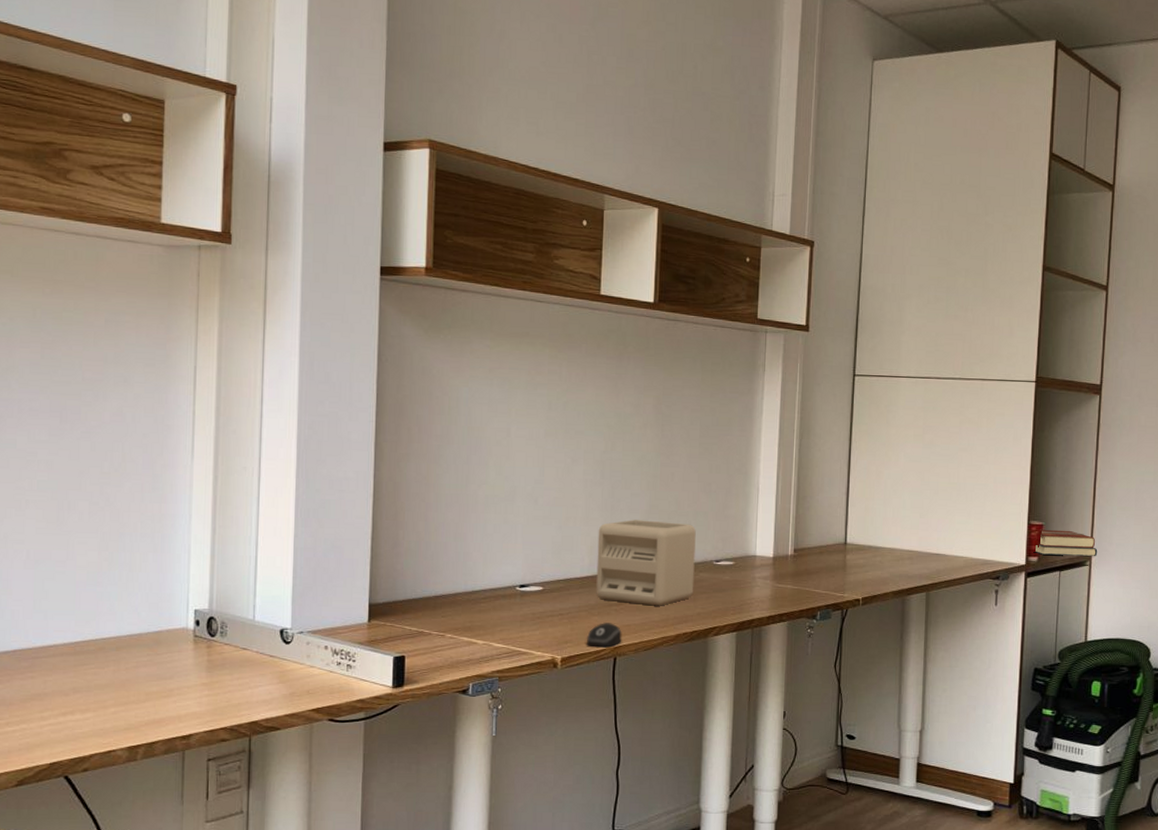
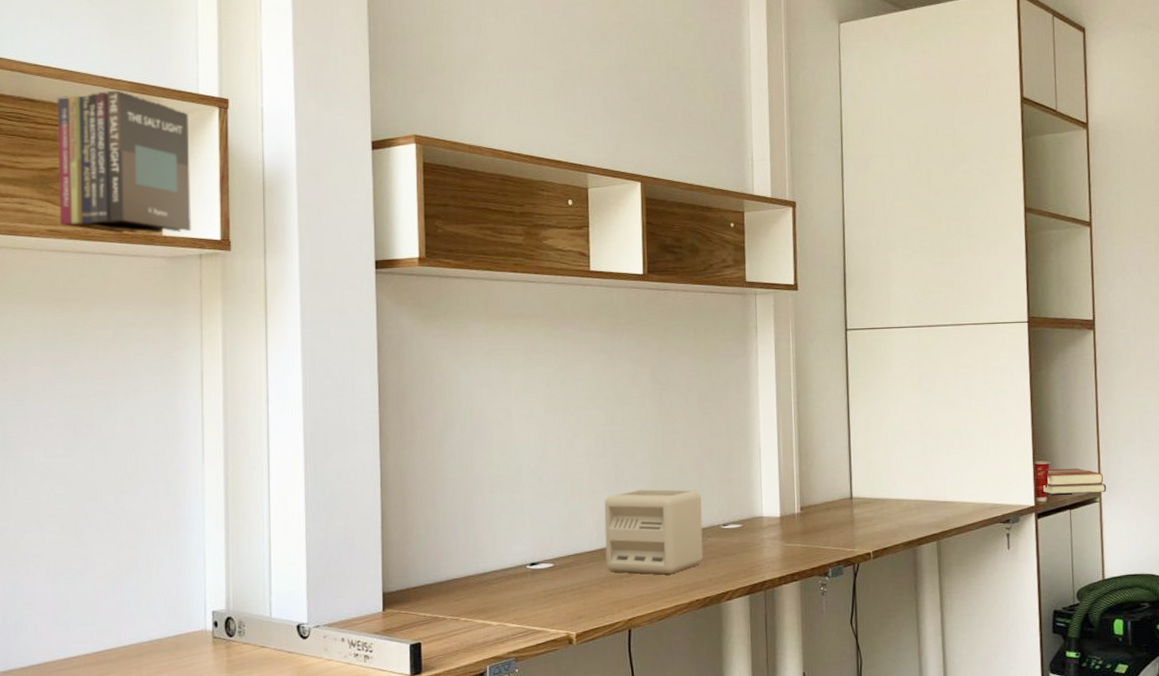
books: none [53,54,194,221] -> present [57,79,192,234]
computer mouse: present [586,623,622,647] -> none [599,595,635,620]

